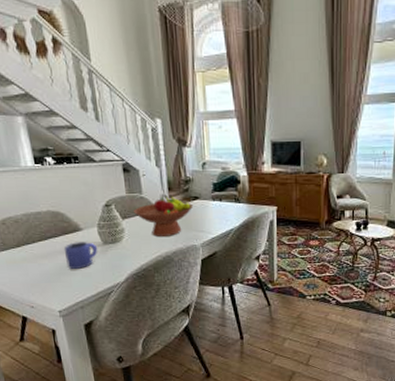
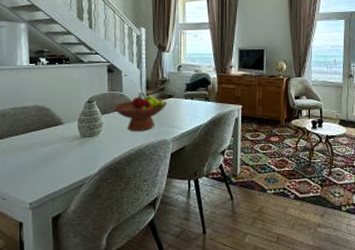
mug: present [63,242,98,270] -> none [43,135,76,162]

